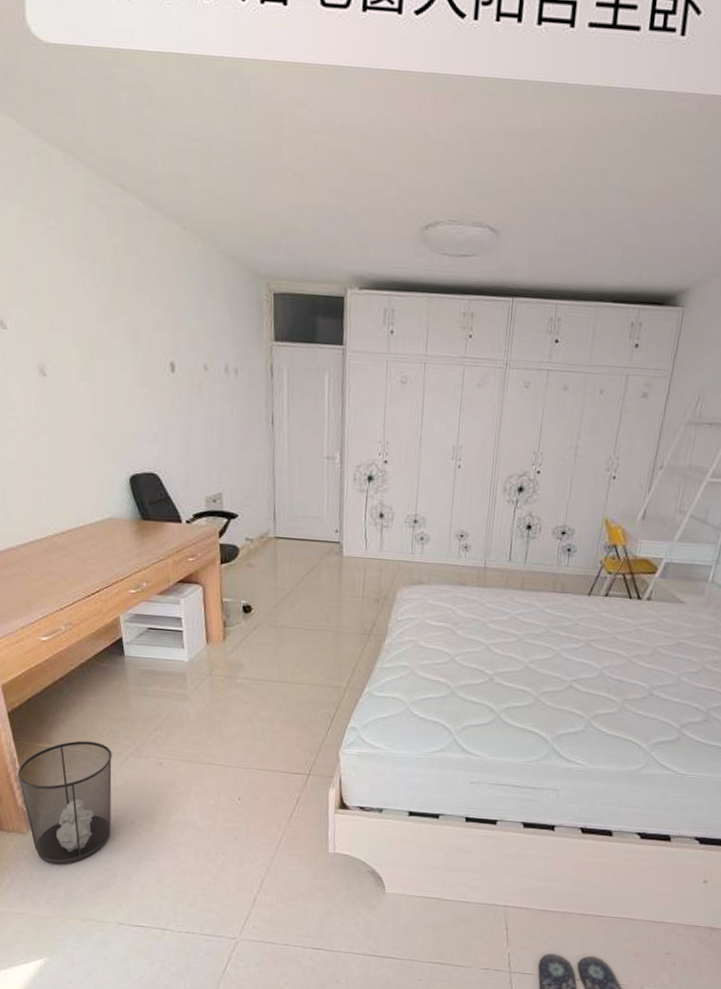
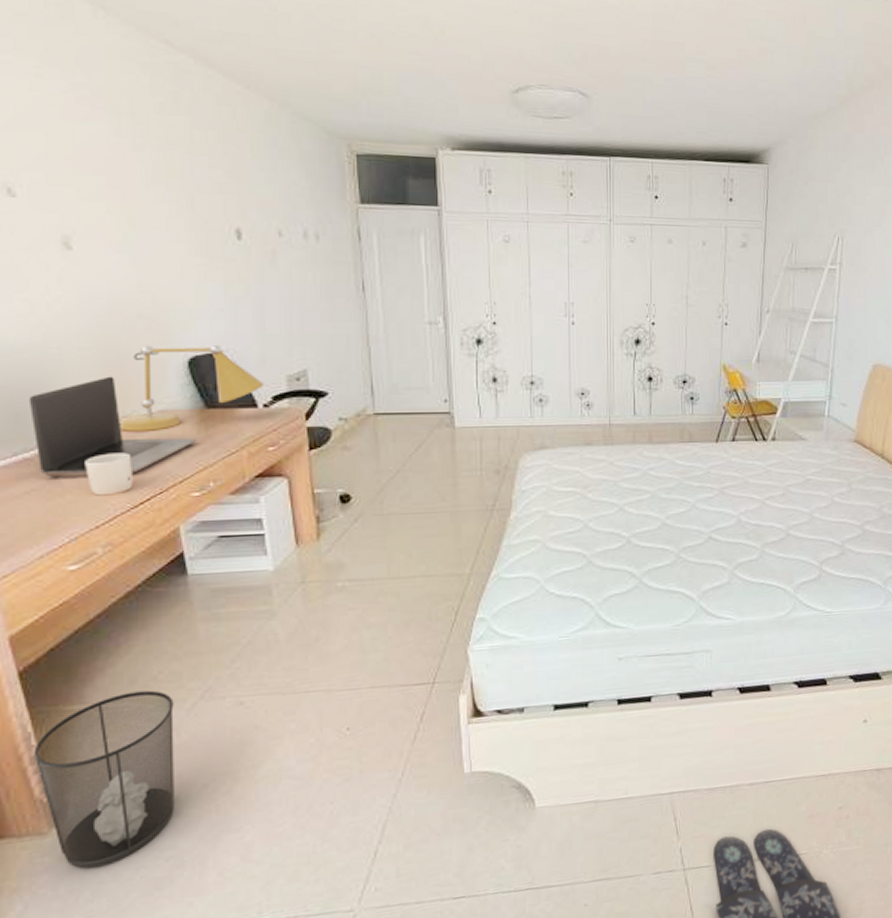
laptop computer: none [15,486,135,569] -> present [28,376,198,478]
mug: none [53,550,88,585] -> present [85,452,134,496]
table lamp: none [78,462,188,535] -> present [119,344,264,431]

